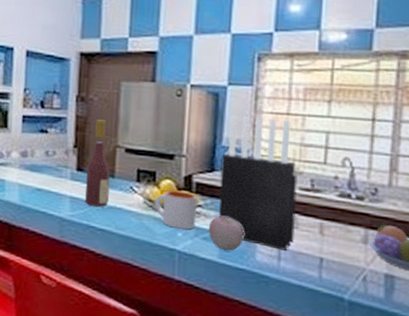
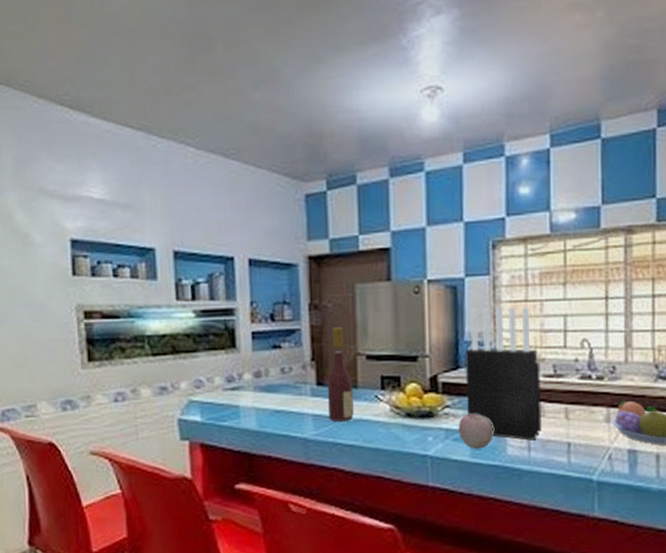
mug: present [154,190,197,230] -> none [401,393,445,433]

